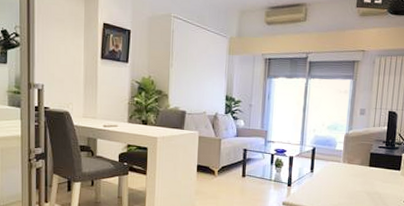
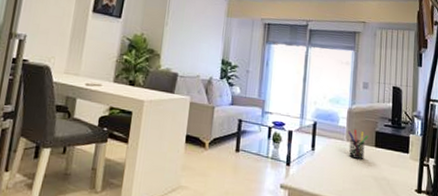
pen holder: none [344,152,364,178] -> present [347,130,369,159]

